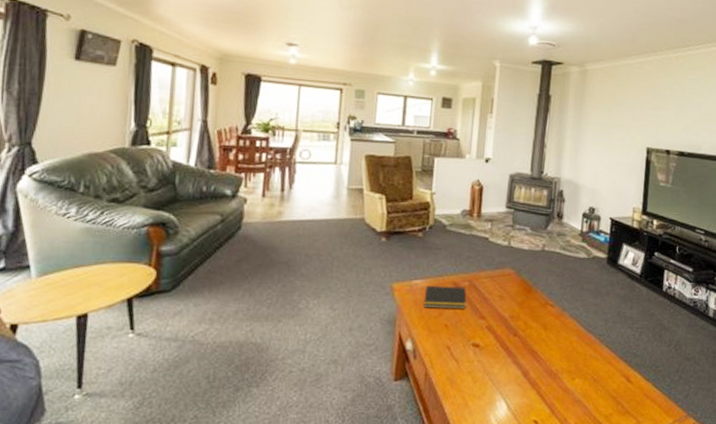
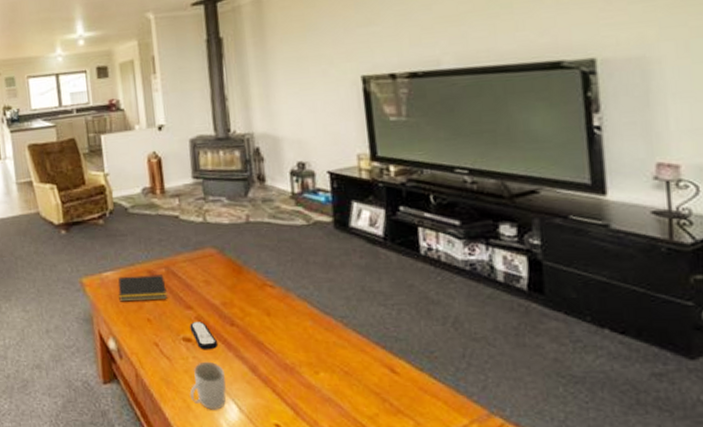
mug: none [469,365,501,407] -> present [189,361,227,410]
remote control: none [480,330,501,356] -> present [190,322,219,350]

